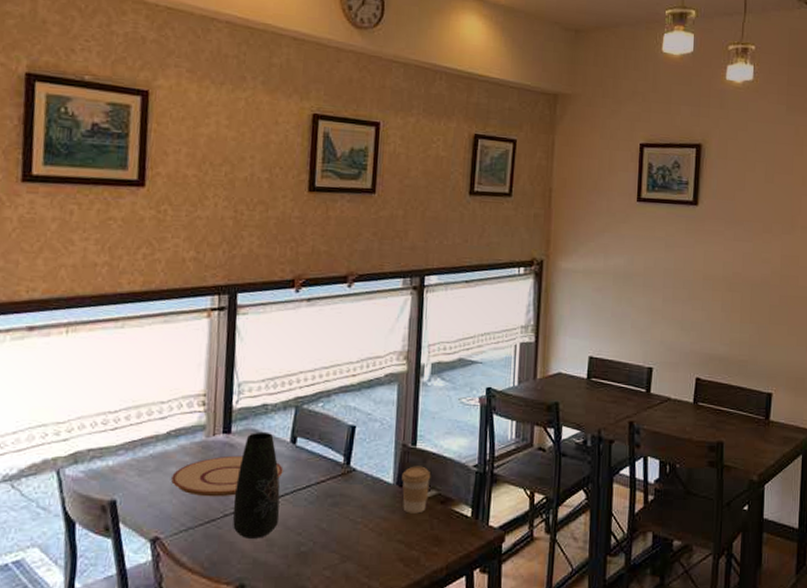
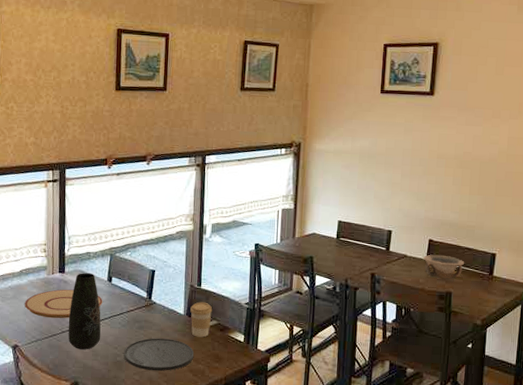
plate: none [310,517,406,563] -> present [123,338,194,372]
bowl: none [689,396,737,425] -> present [422,254,464,278]

